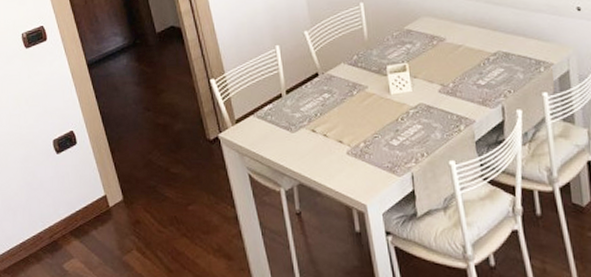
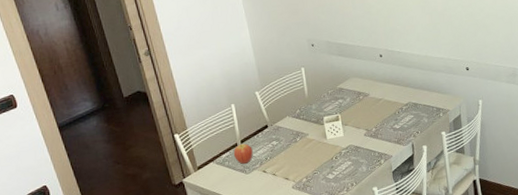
fruit: none [277,94,300,120] -> present [233,143,253,164]

